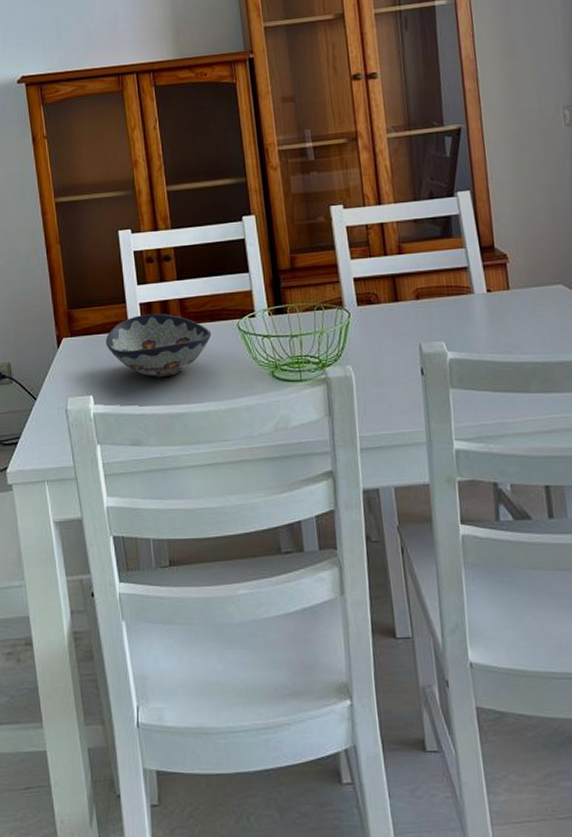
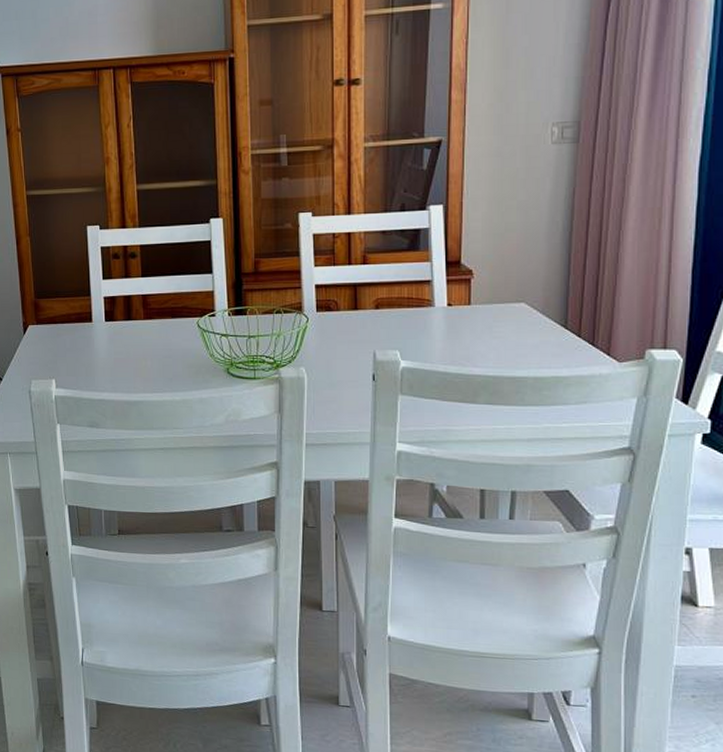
decorative bowl: present [105,313,212,378] -> none [69,307,172,368]

